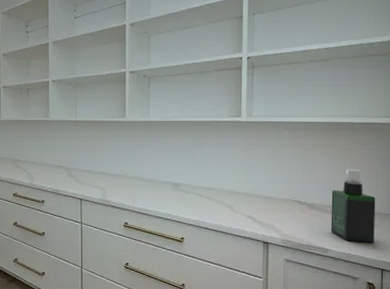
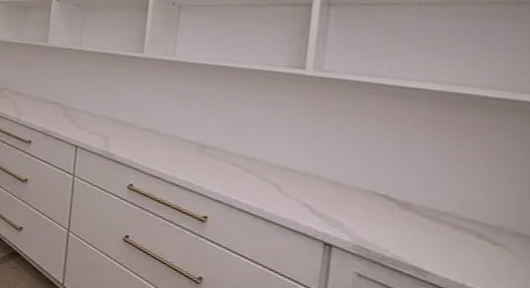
spray bottle: present [330,168,376,243] -> none [433,160,516,276]

